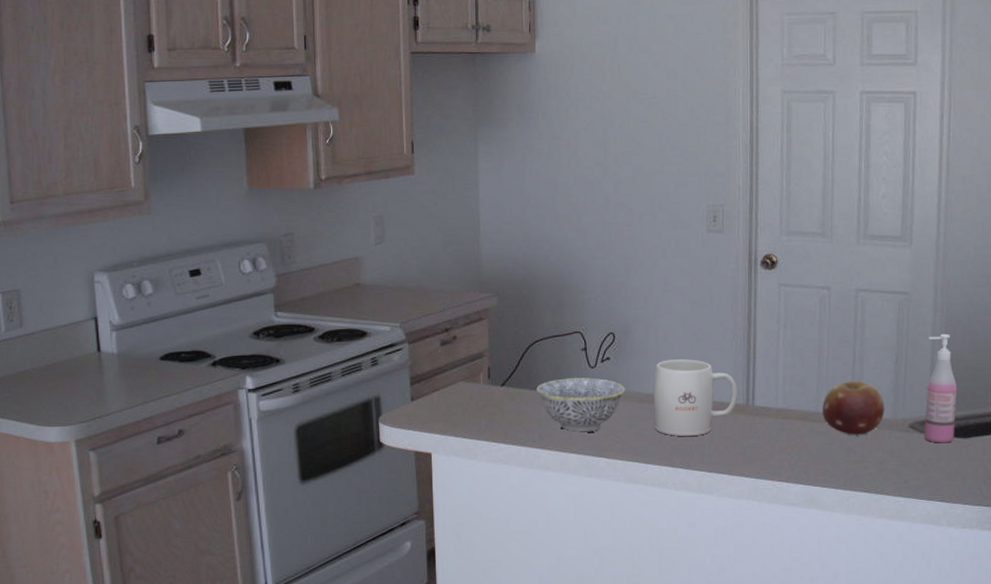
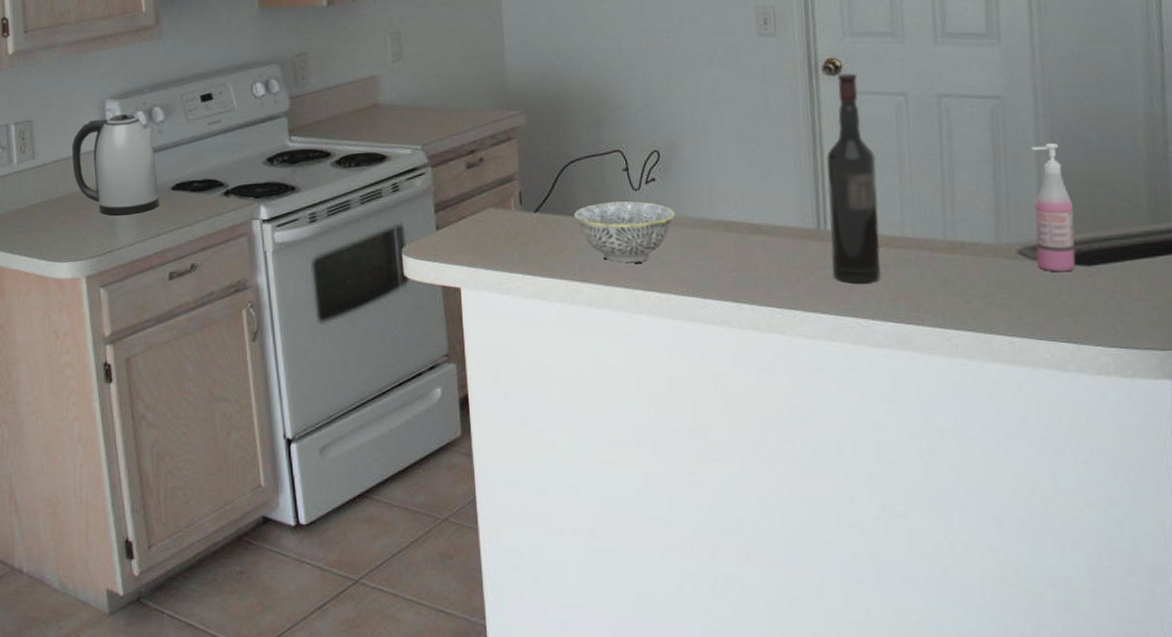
kettle: none [60,286,148,383] -> present [72,114,159,216]
mug: present [653,359,738,436] -> none [707,178,807,267]
wine bottle: none [756,268,800,452] -> present [826,73,882,283]
fruit: present [822,381,885,435] -> none [908,200,986,263]

